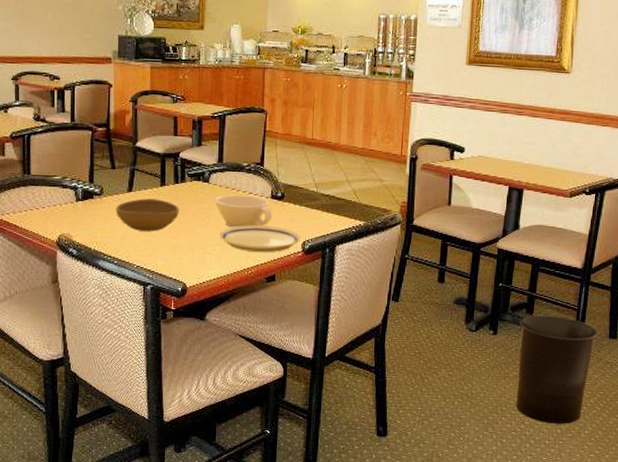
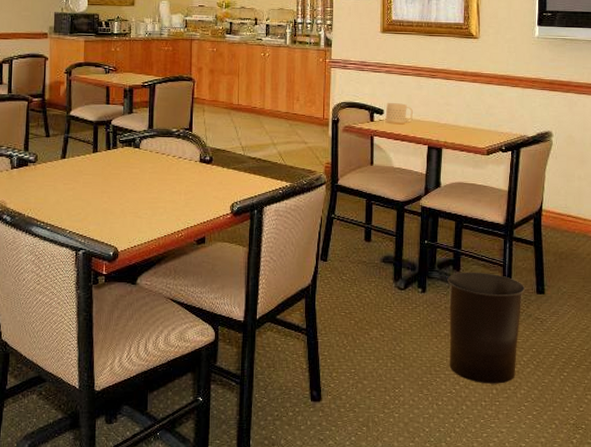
bowl: present [116,198,179,231] -> none [49,165,111,197]
cup: present [214,194,273,227] -> none [145,159,202,191]
plate: present [219,225,302,253] -> none [150,188,230,216]
mug: none [466,139,495,164] -> present [385,102,413,125]

